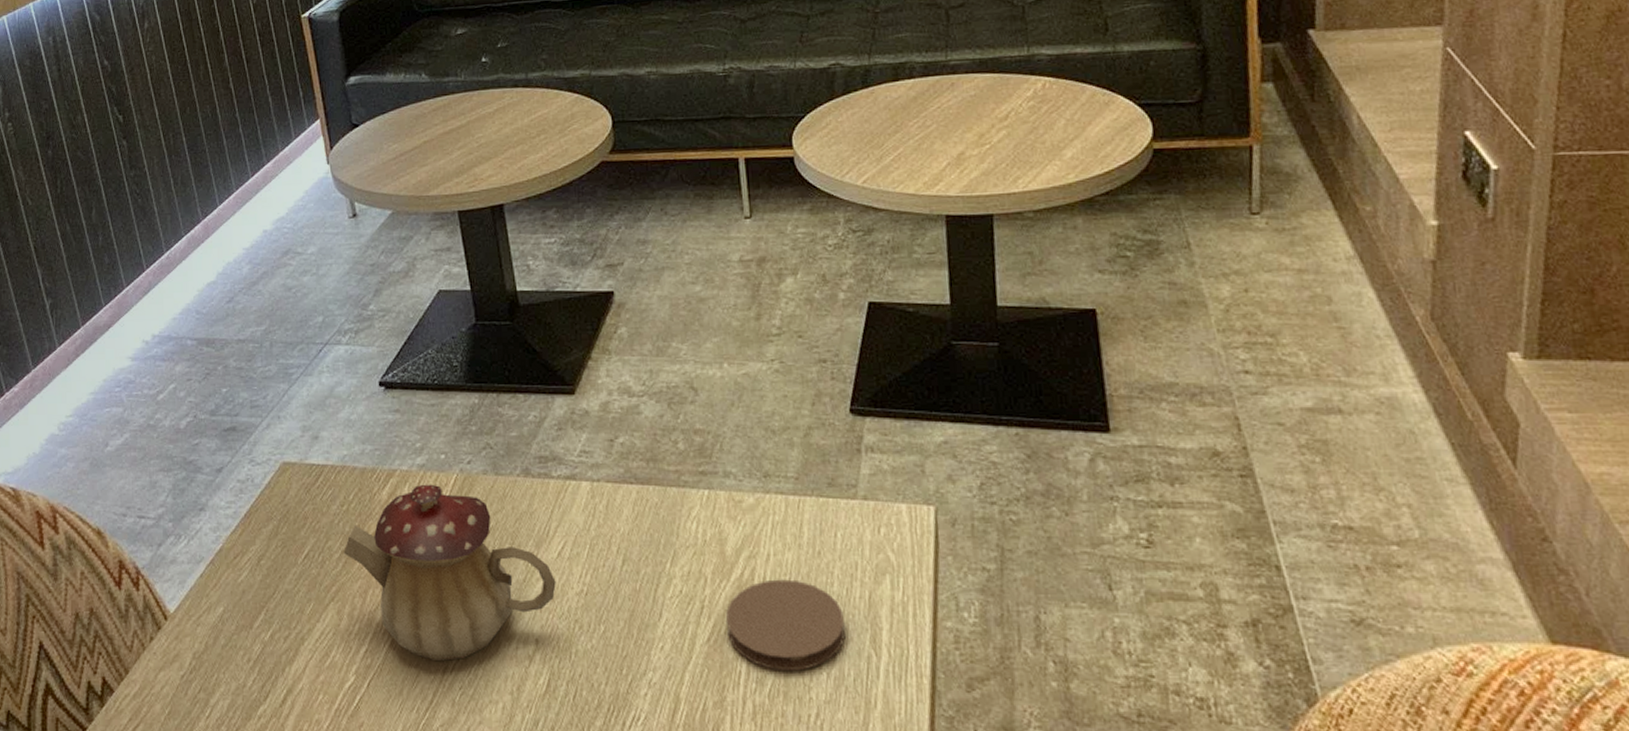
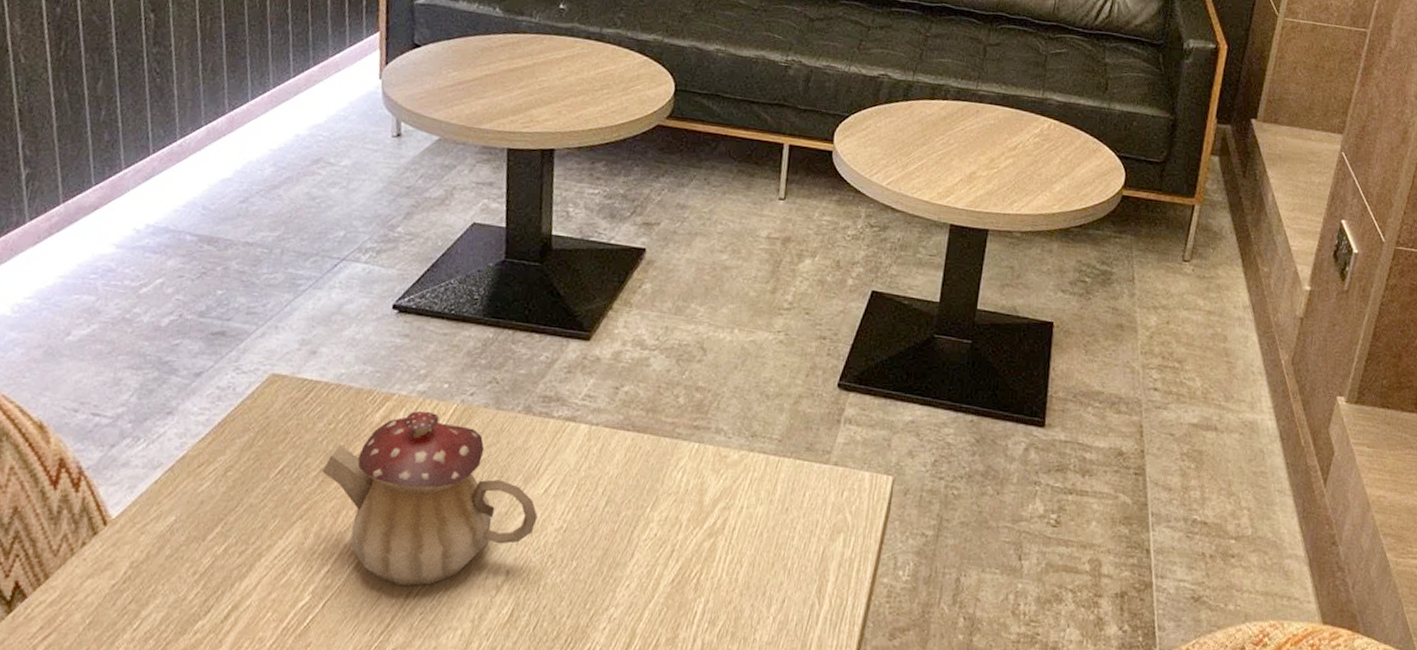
coaster: present [725,579,846,671] -> none [691,530,798,614]

